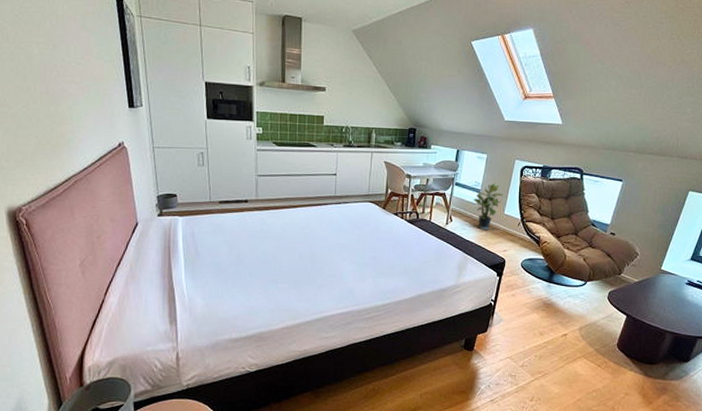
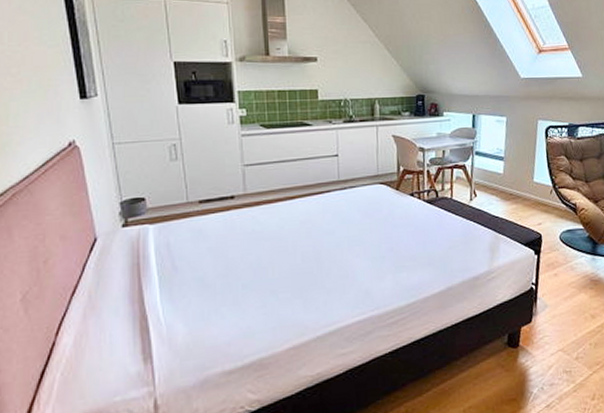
potted plant: present [473,182,504,230] -> none [497,147,531,203]

